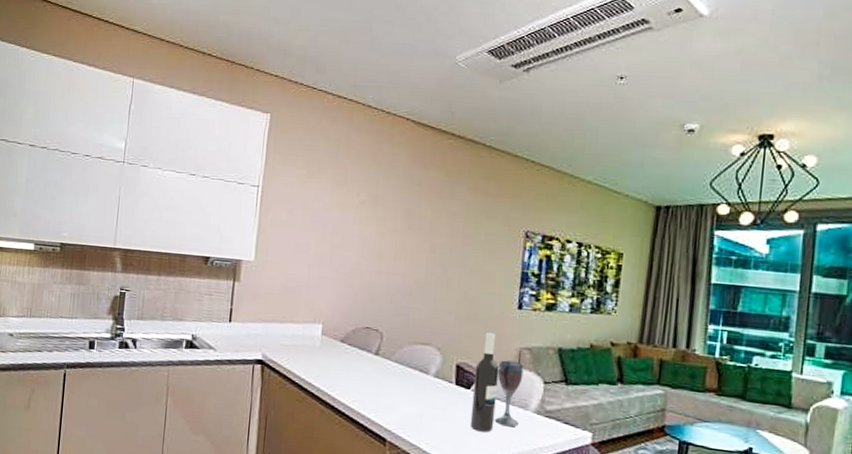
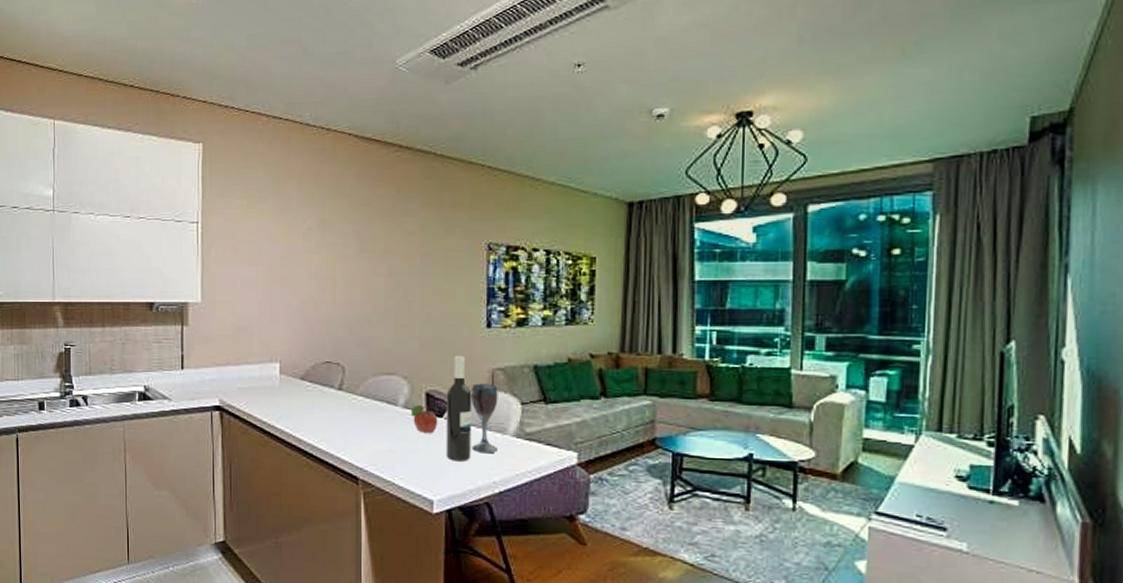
fruit: none [441,375,466,404] -> present [411,404,438,434]

